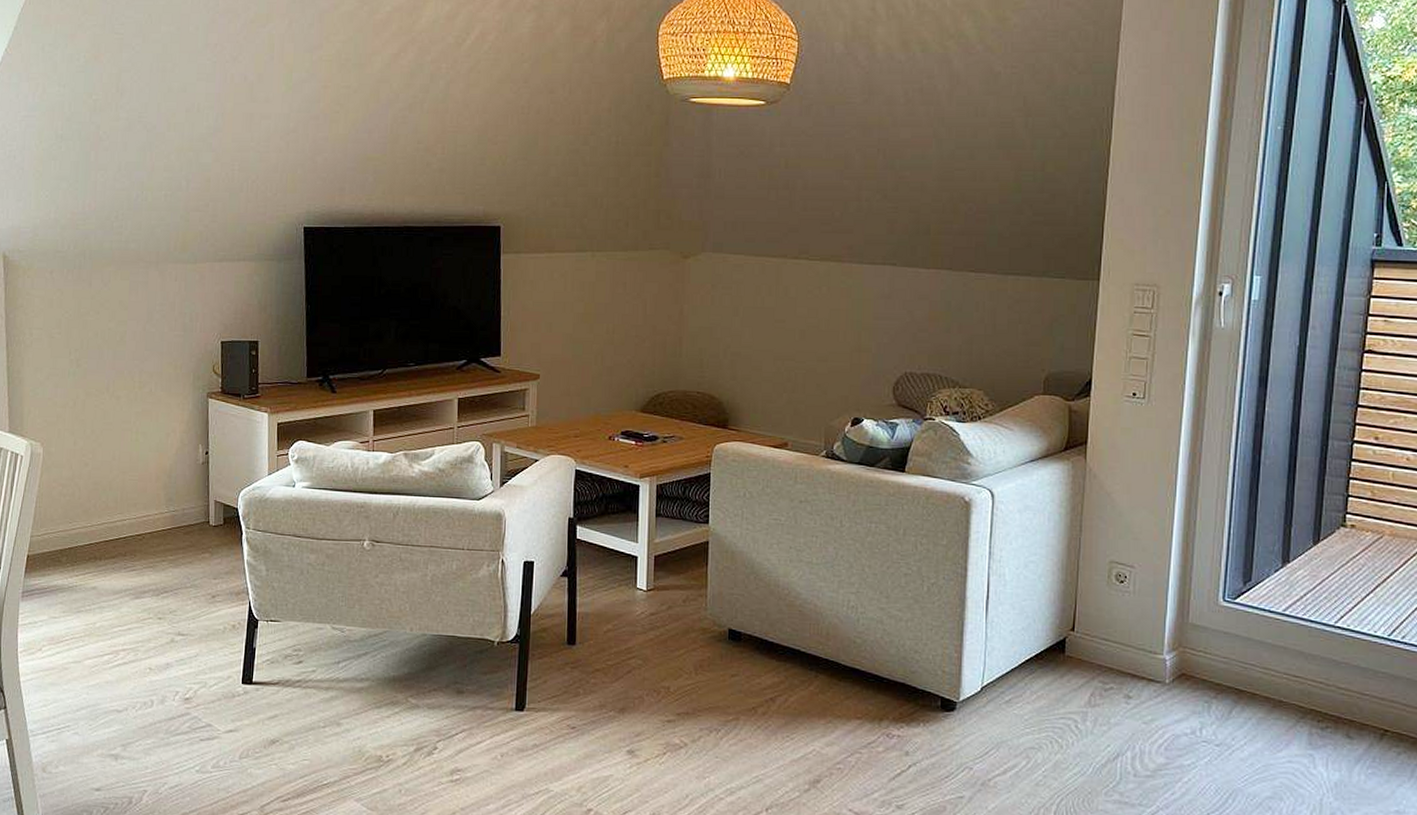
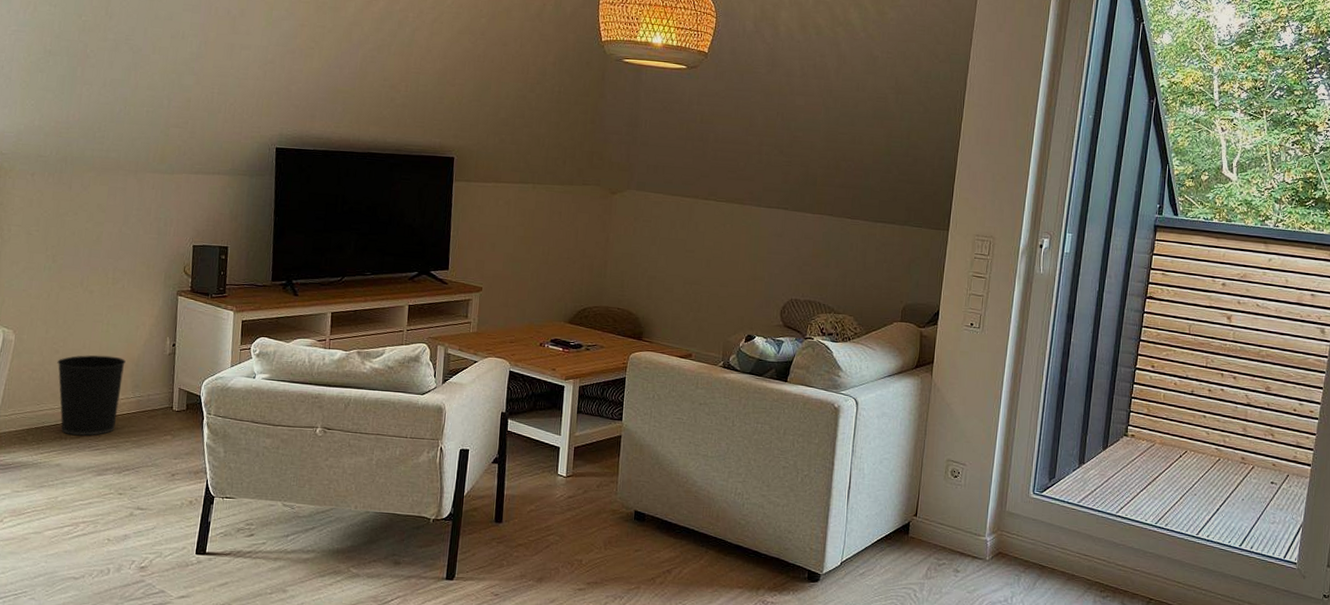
wastebasket: none [87,466,158,555] -> present [57,355,126,436]

